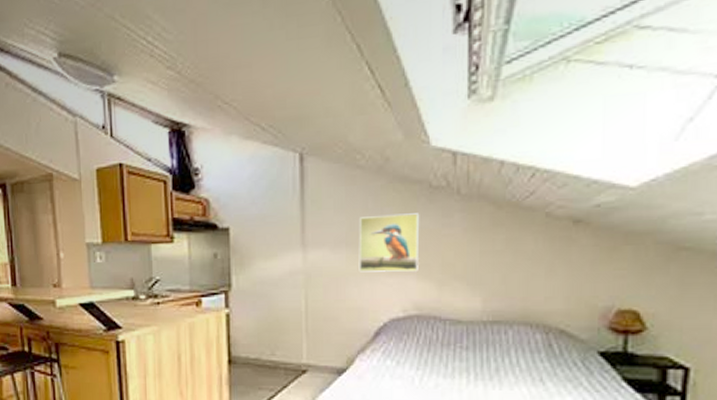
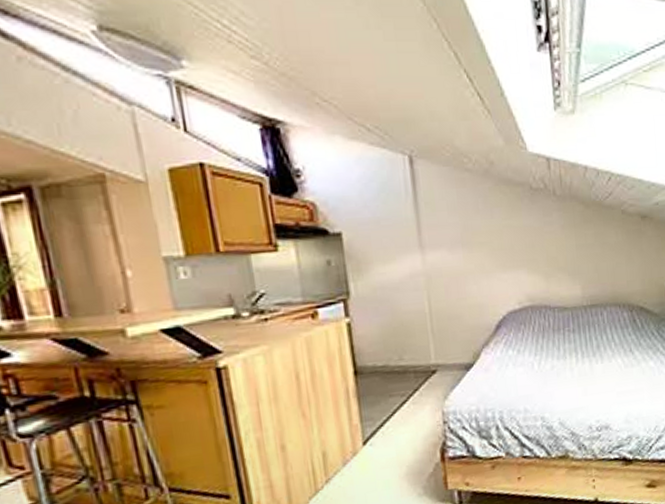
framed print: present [358,213,420,272] -> none [472,213,528,270]

